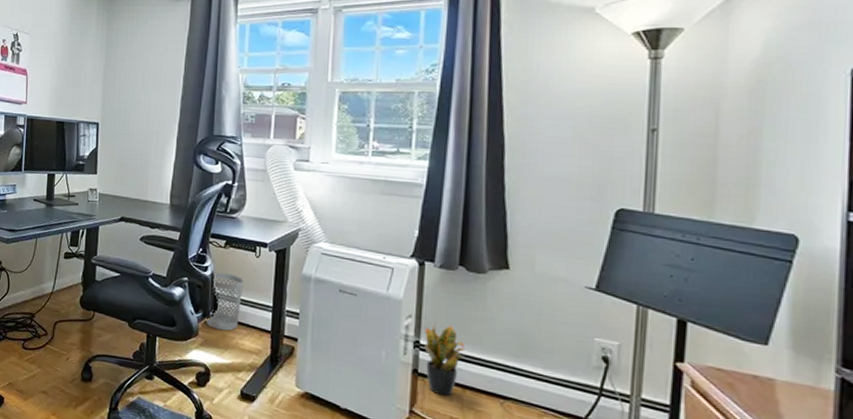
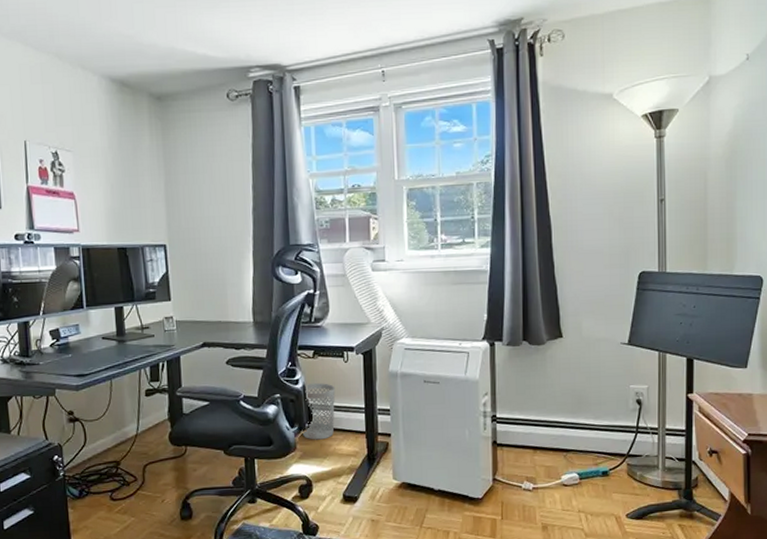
potted plant: present [424,324,466,397] -> none [500,396,534,460]

